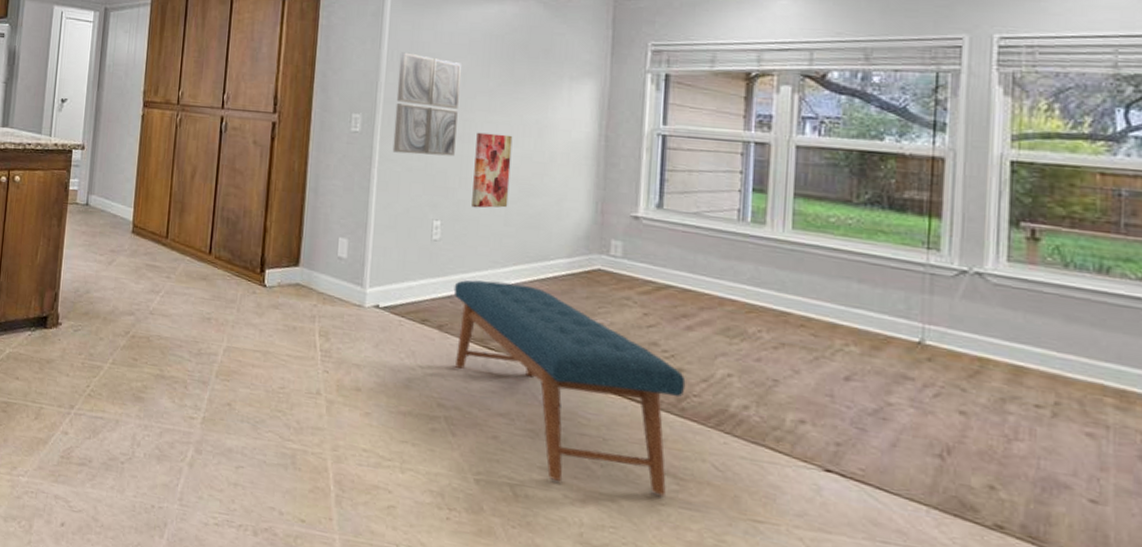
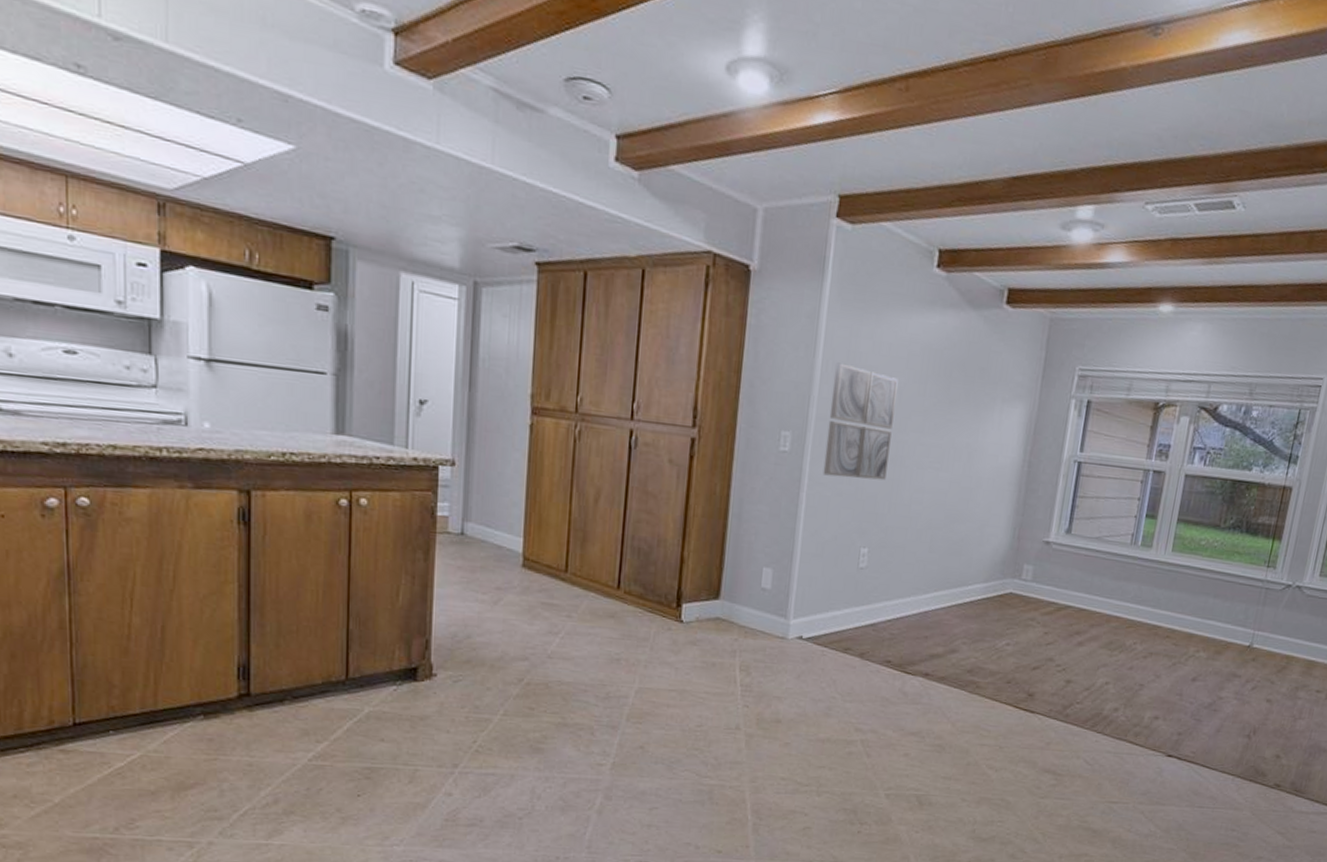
bench: present [453,280,686,496] -> none [874,607,1072,790]
wall art: present [472,132,513,208] -> none [899,455,944,535]

